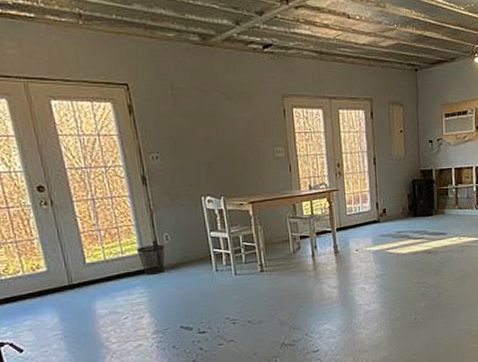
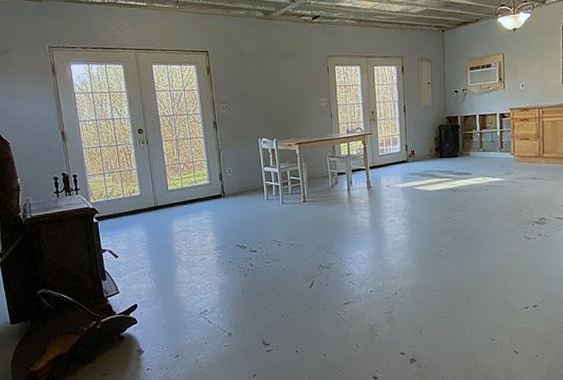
wastebasket: present [137,244,165,275] -> none [207,176,228,201]

